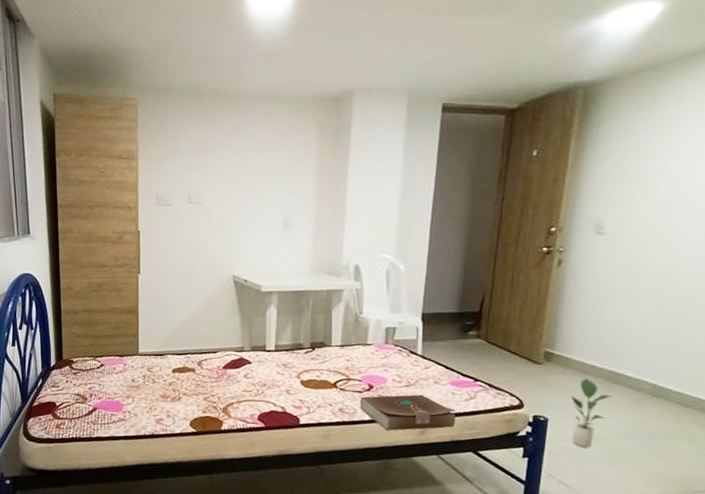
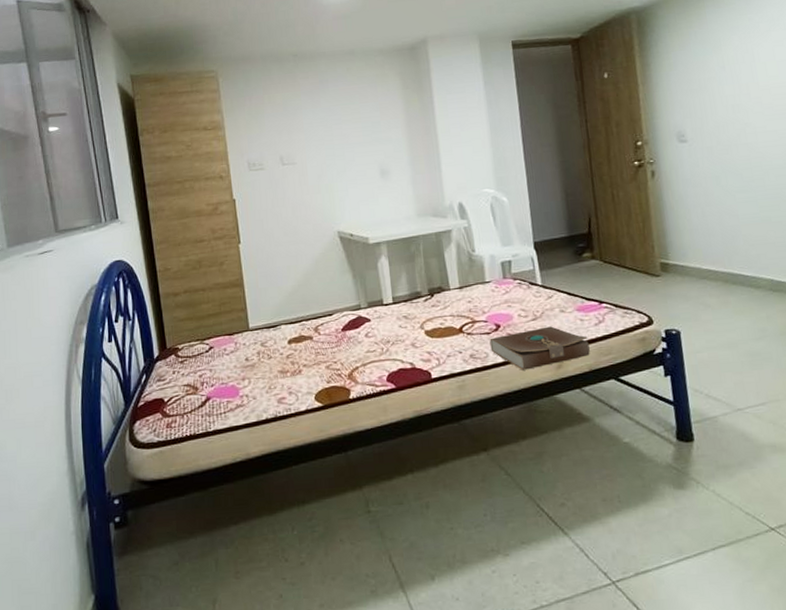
potted plant: present [570,378,613,448] -> none [696,283,736,356]

